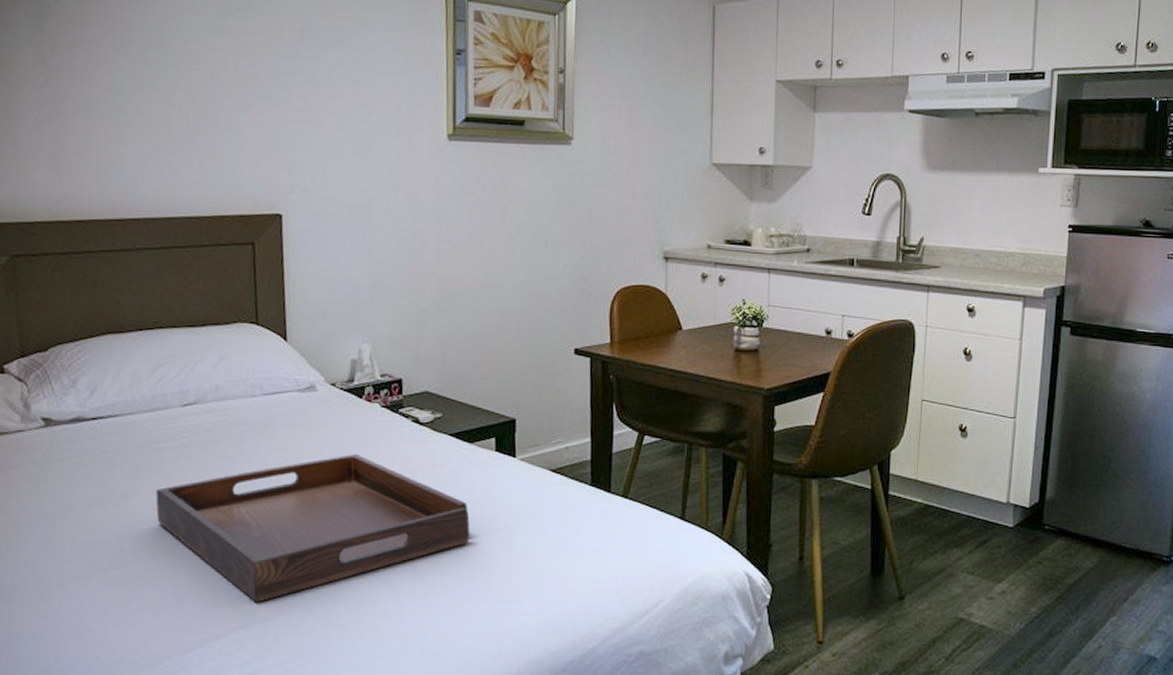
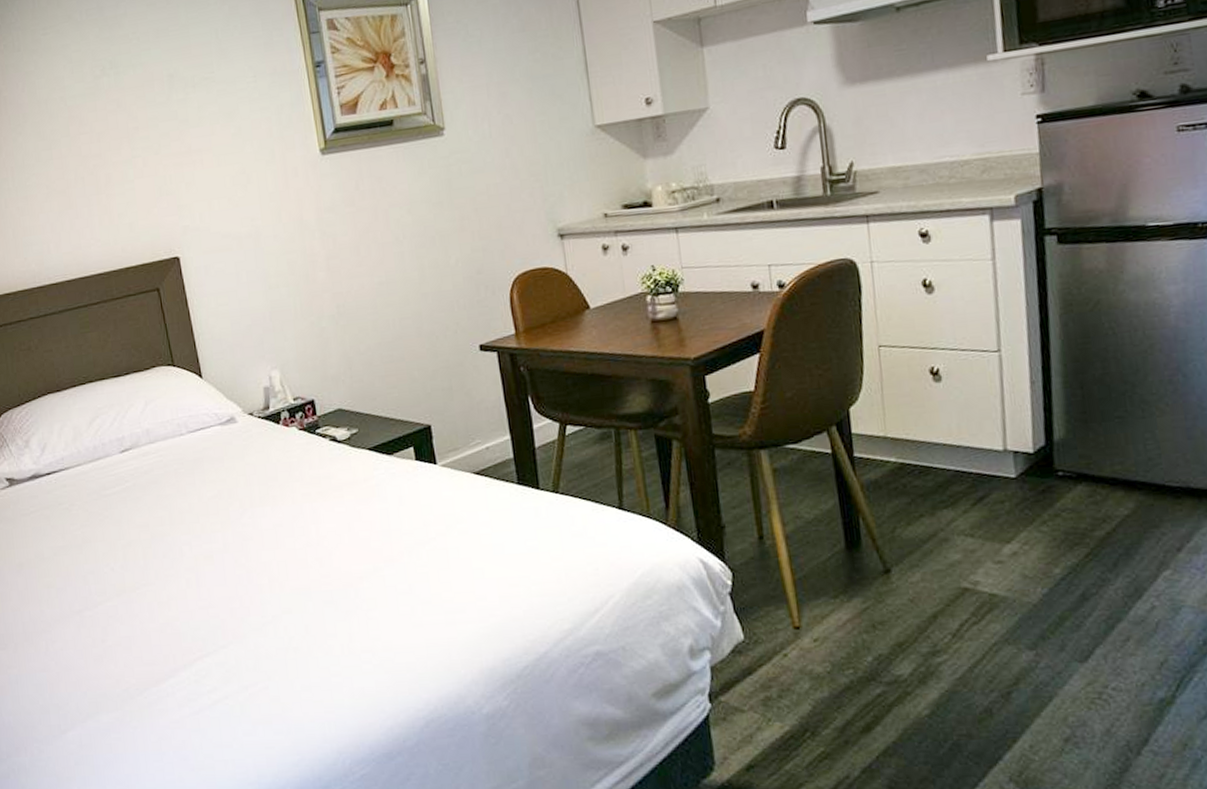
serving tray: present [155,454,470,603] -> none [110,479,404,632]

